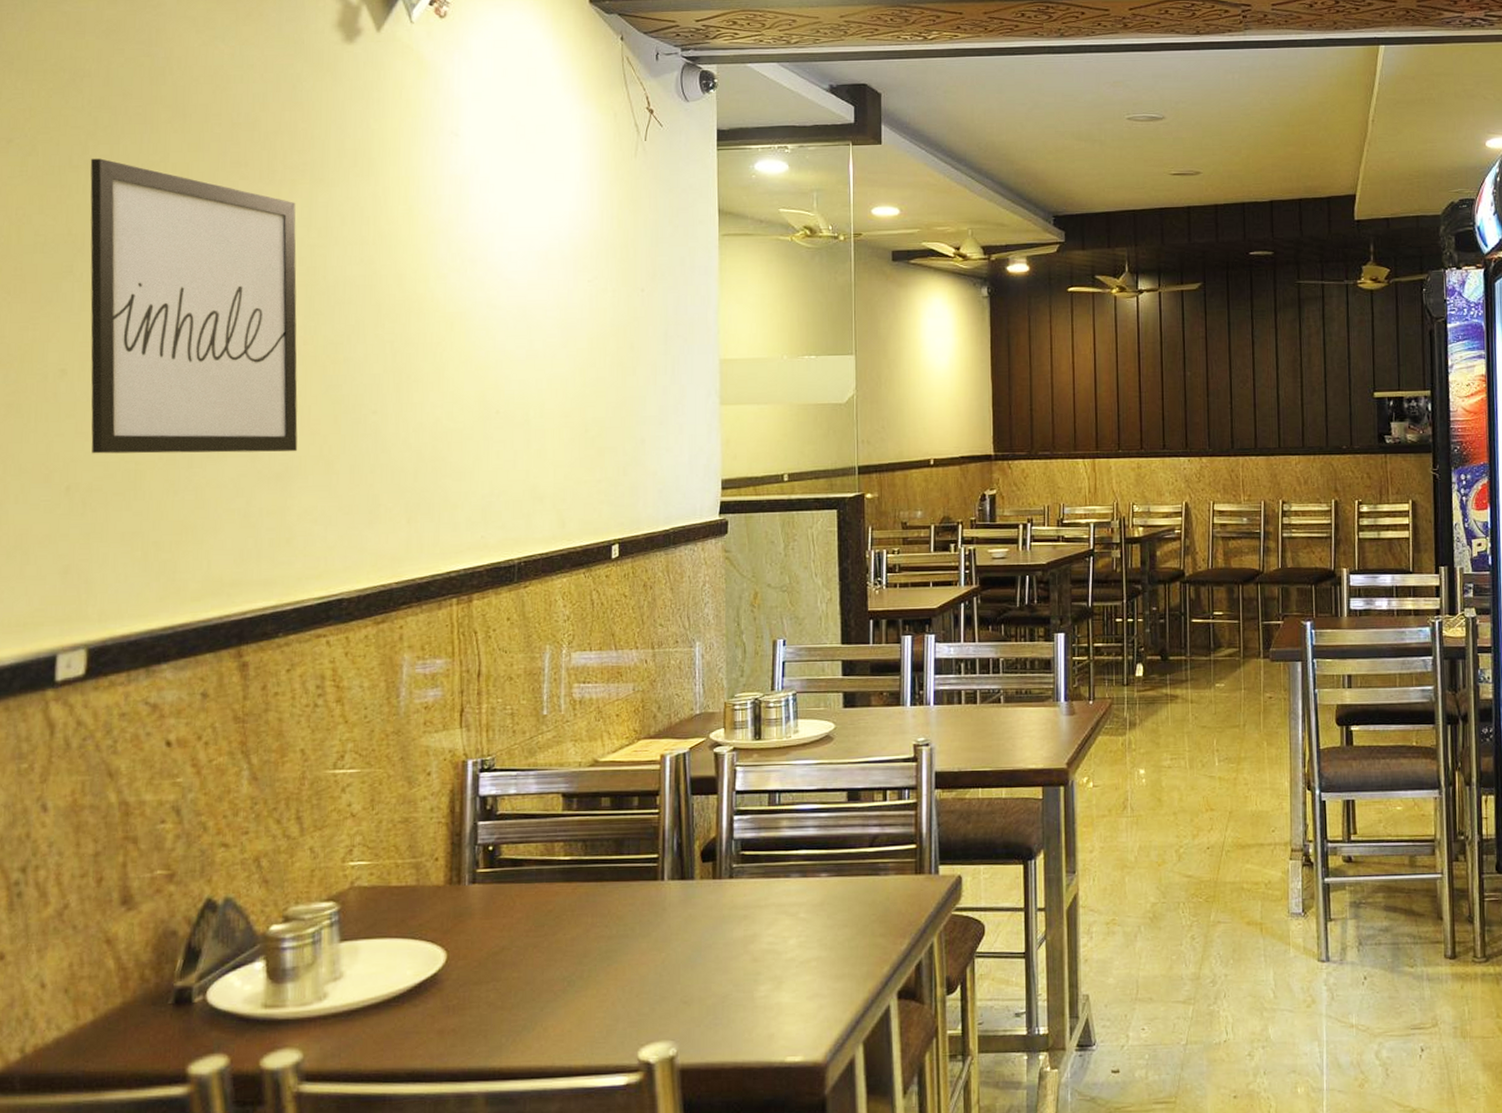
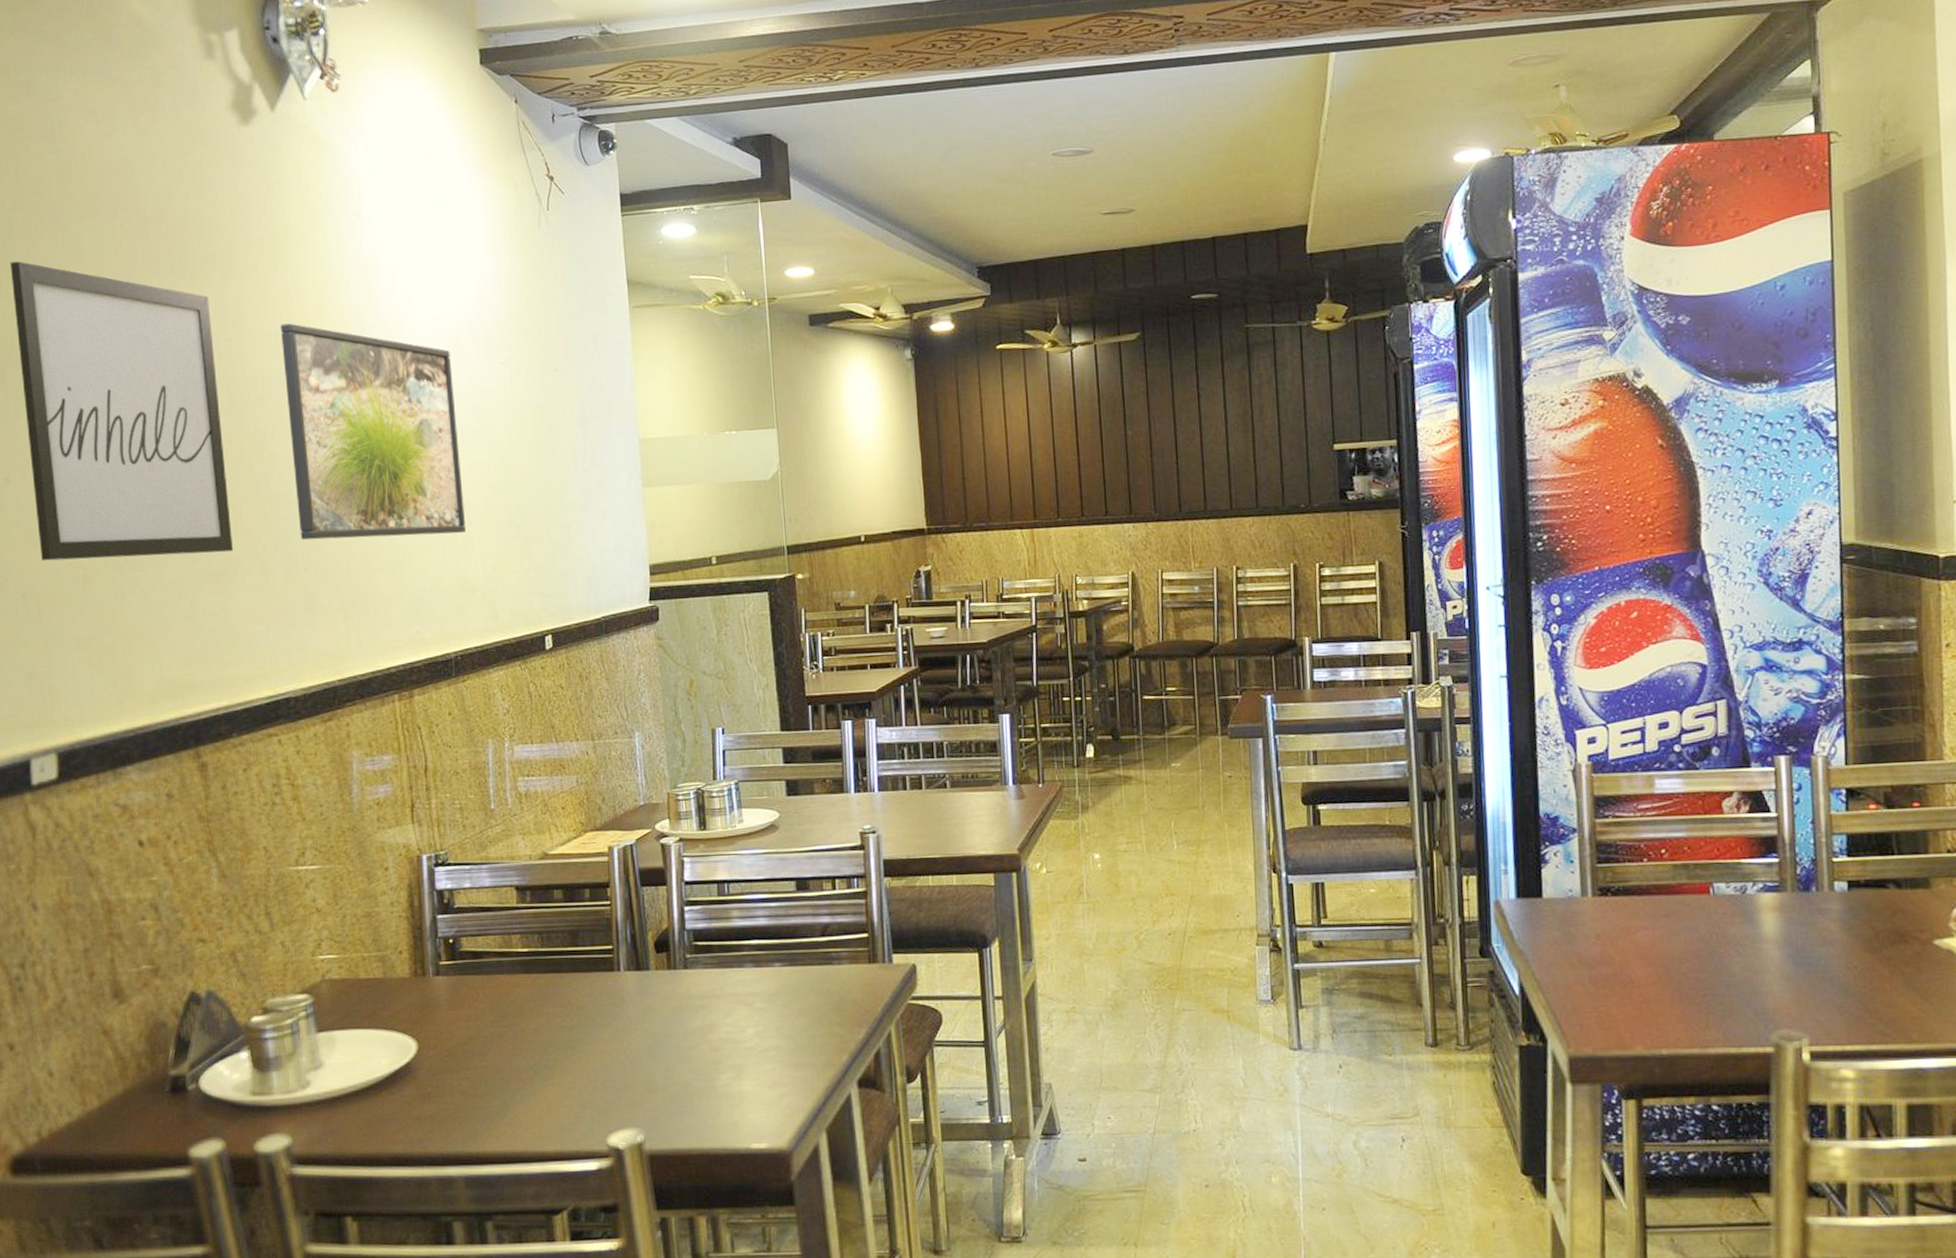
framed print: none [366,233,540,443] -> present [280,323,467,540]

